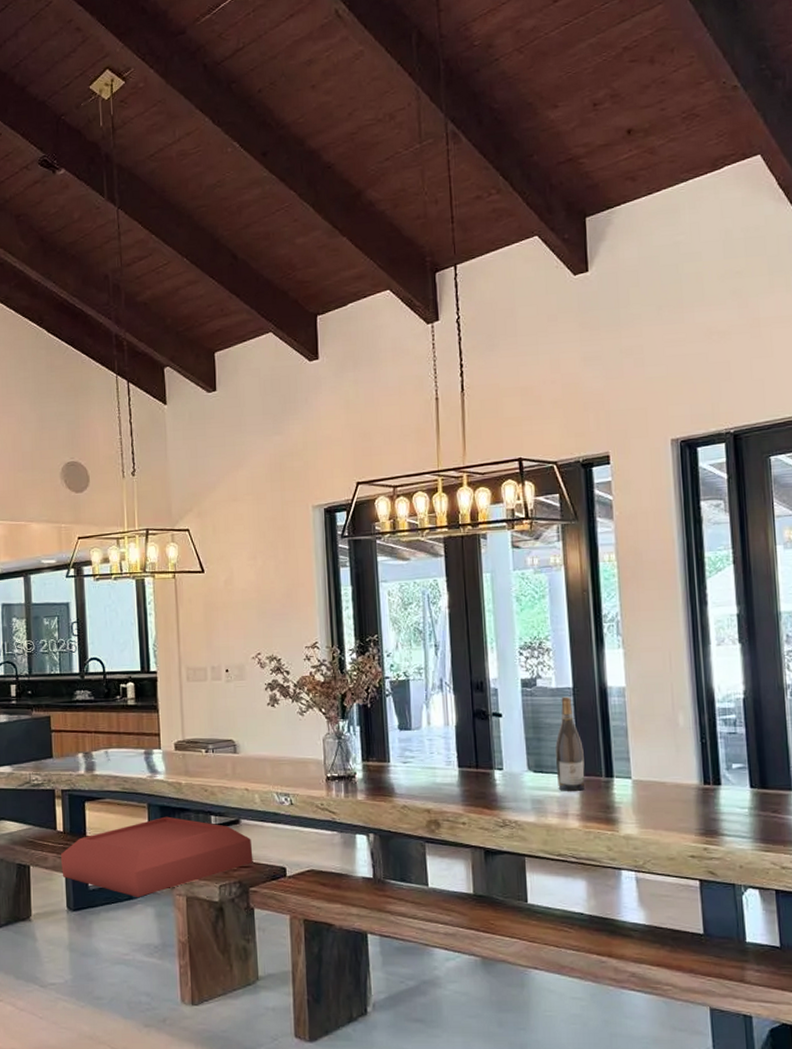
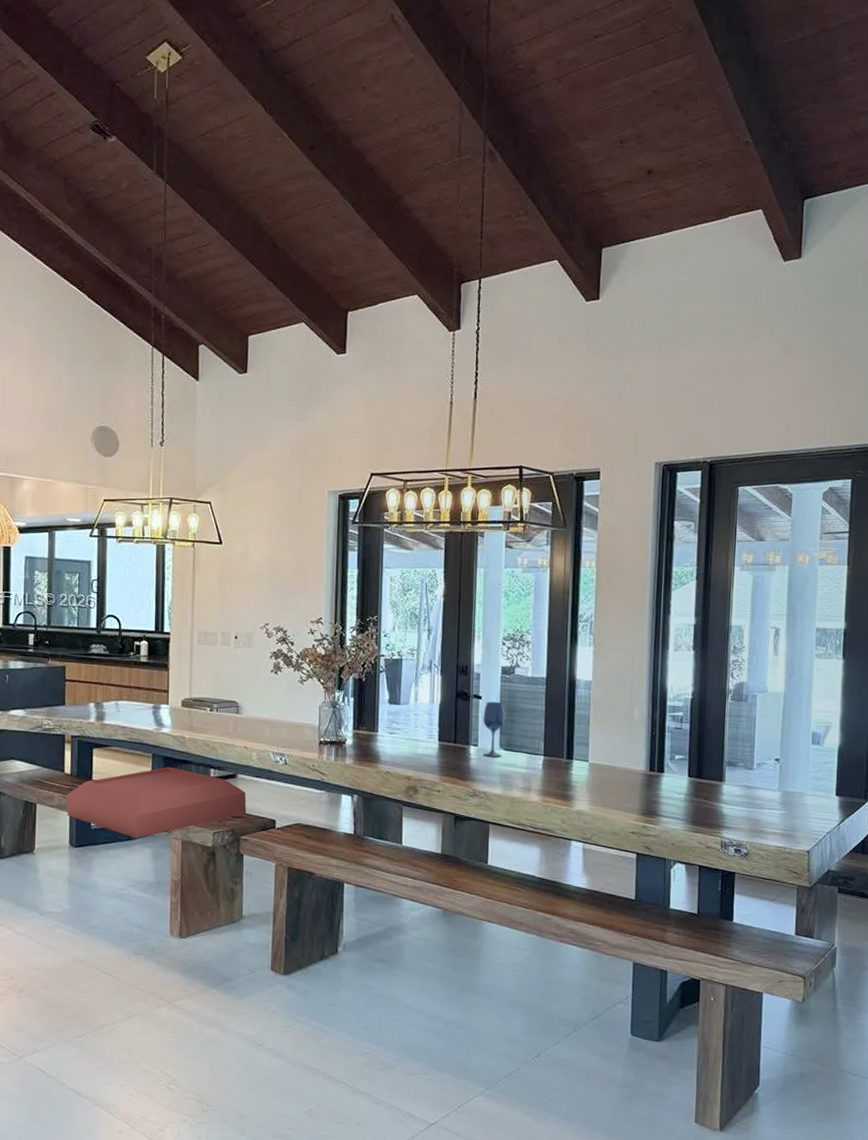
wineglass: none [505,718,531,781] -> present [482,701,505,757]
wine bottle: present [555,696,585,791] -> none [524,685,550,769]

